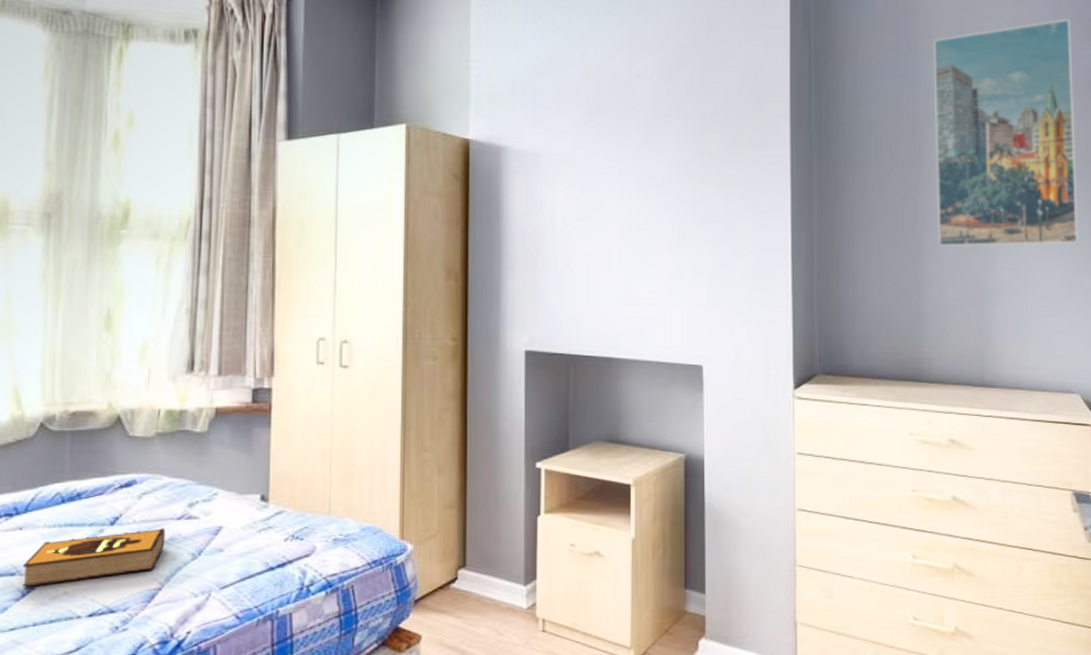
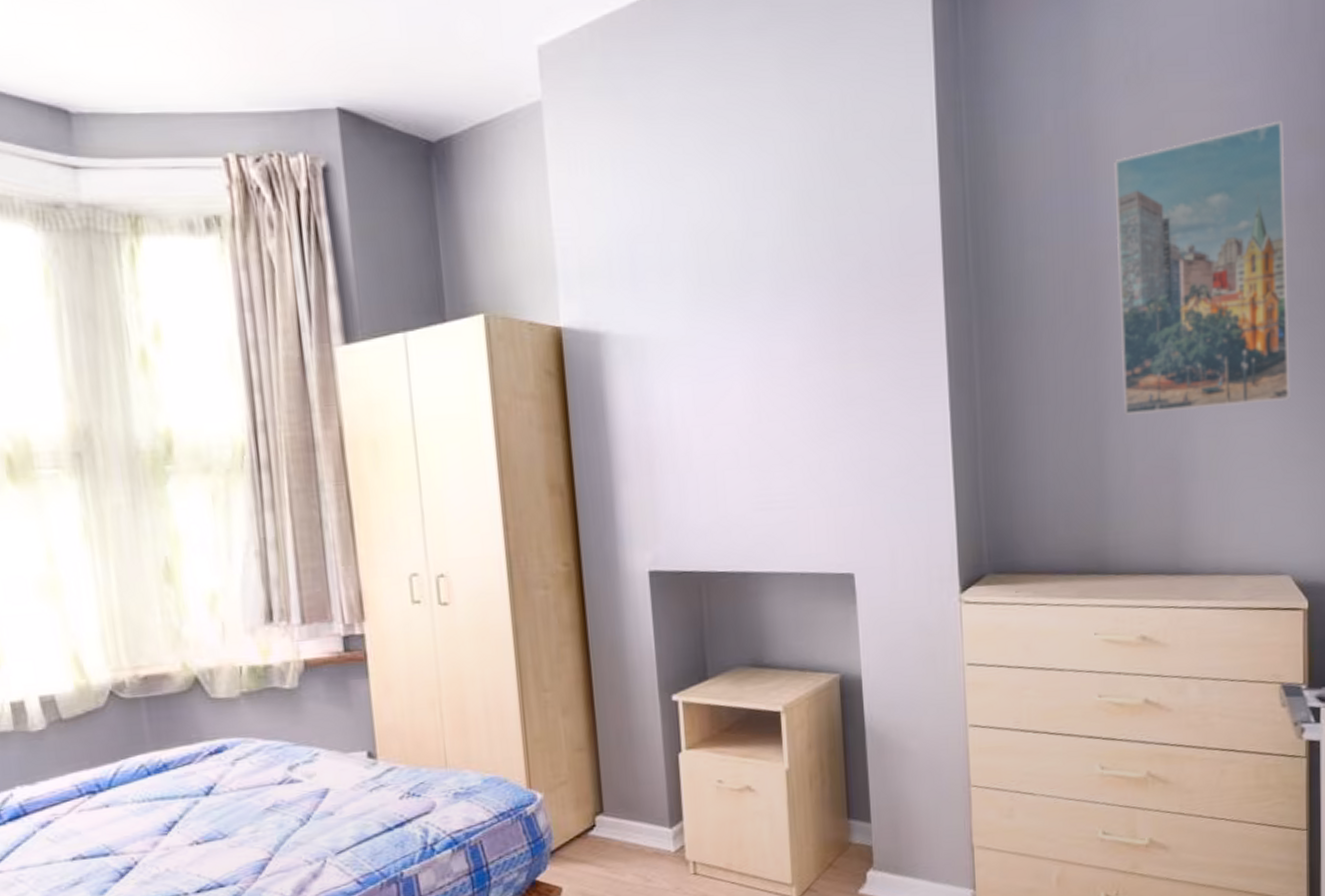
hardback book: present [22,528,166,587] -> none [115,794,269,867]

